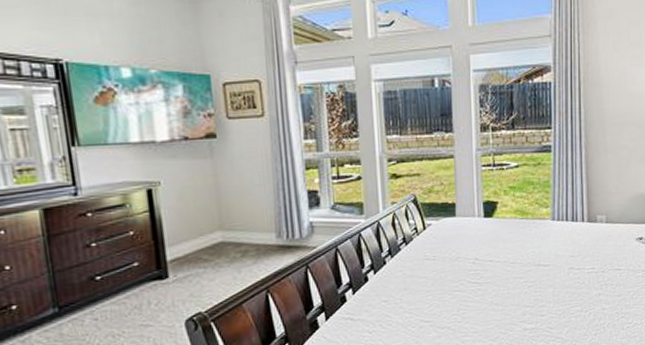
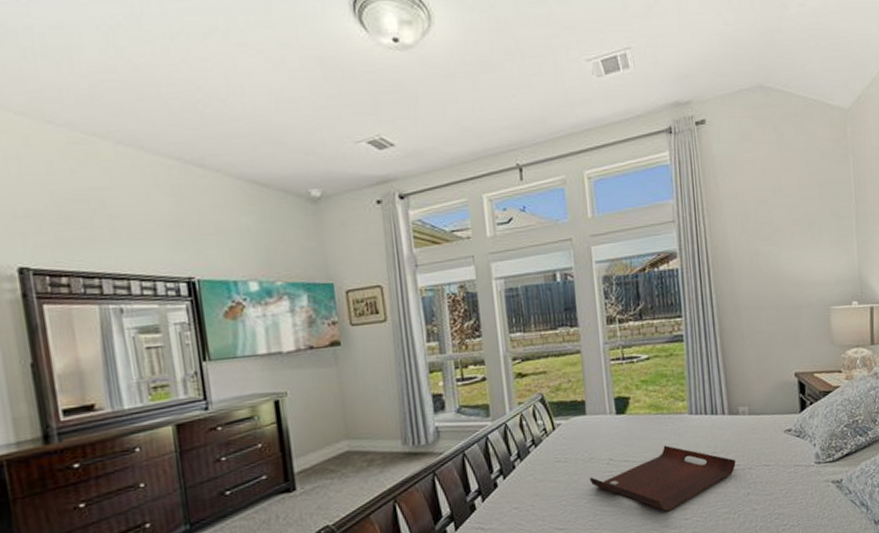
serving tray: none [455,248,591,308] -> present [589,445,736,512]

